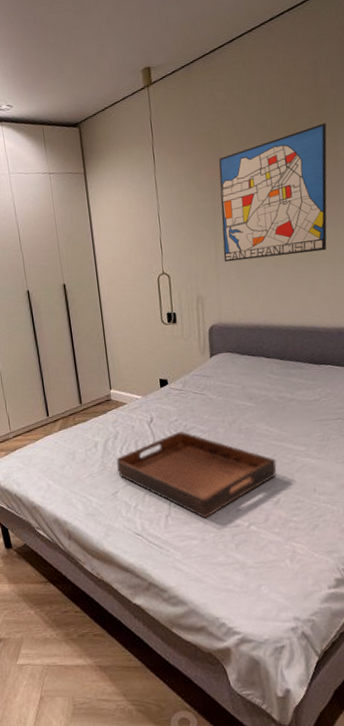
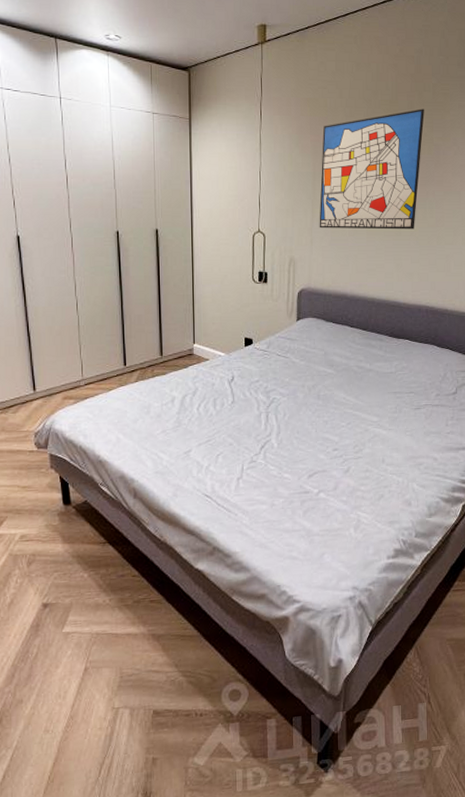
serving tray: present [116,431,277,519] -> none [192,392,350,484]

